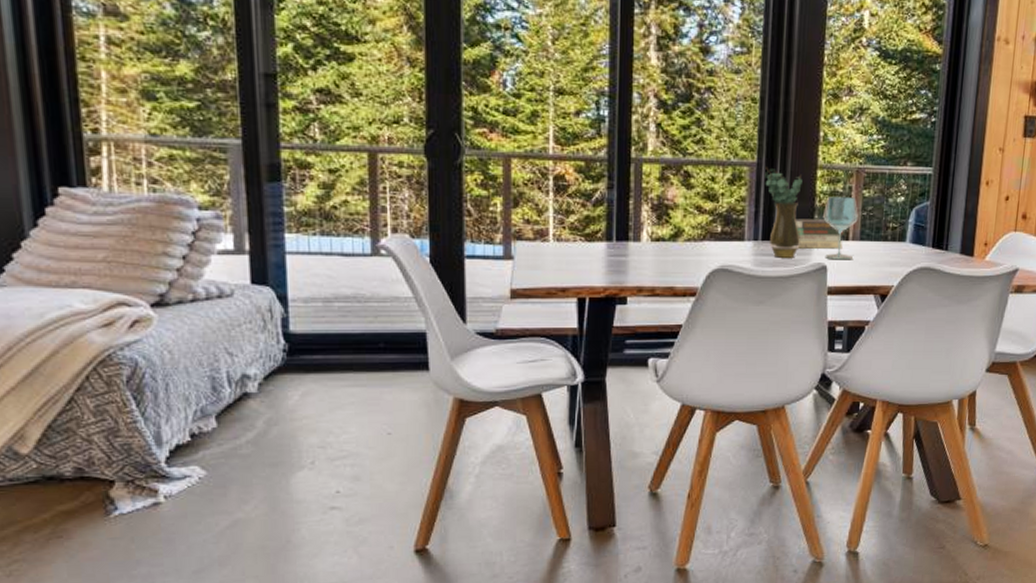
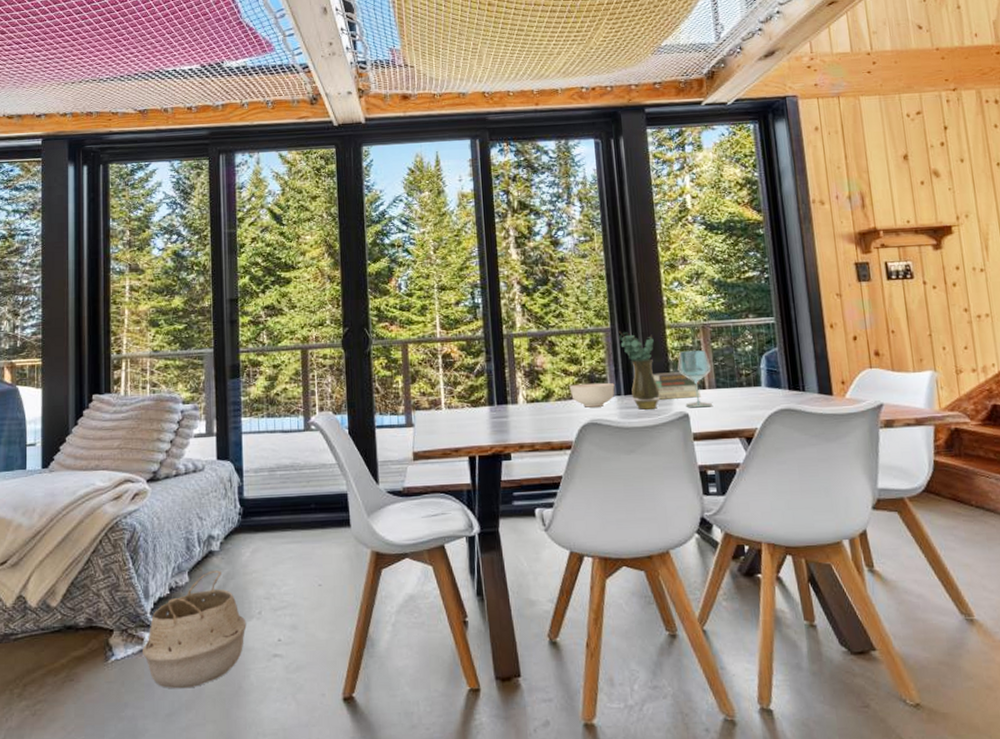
woven basket: none [157,415,296,544] -> present [143,570,247,689]
bowl: none [701,224,753,252] -> present [569,382,615,408]

